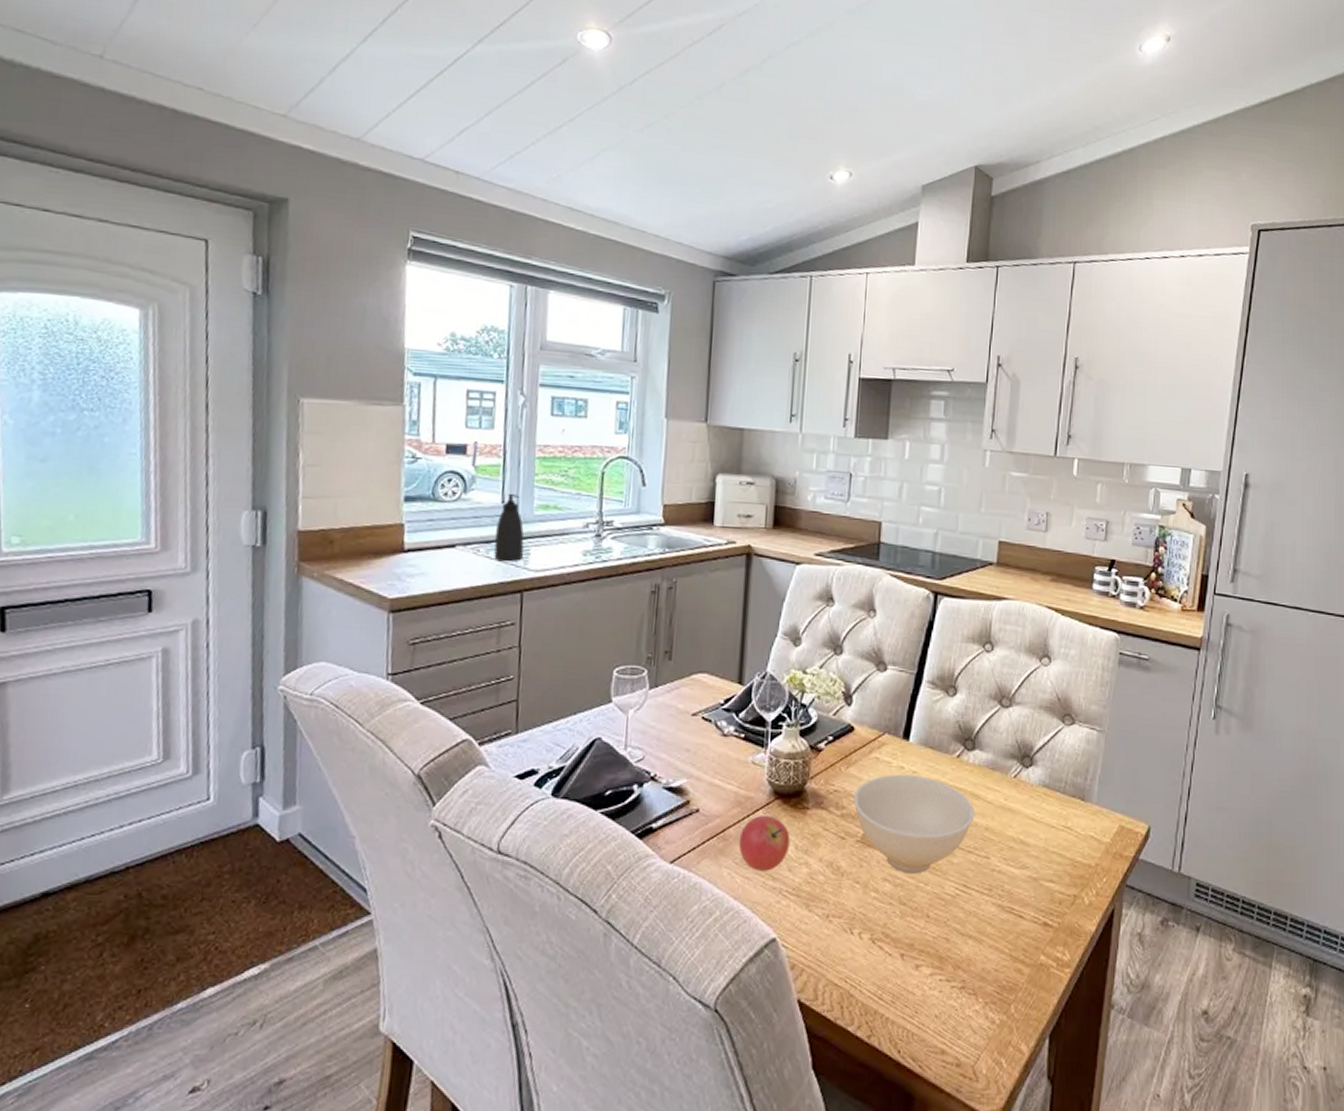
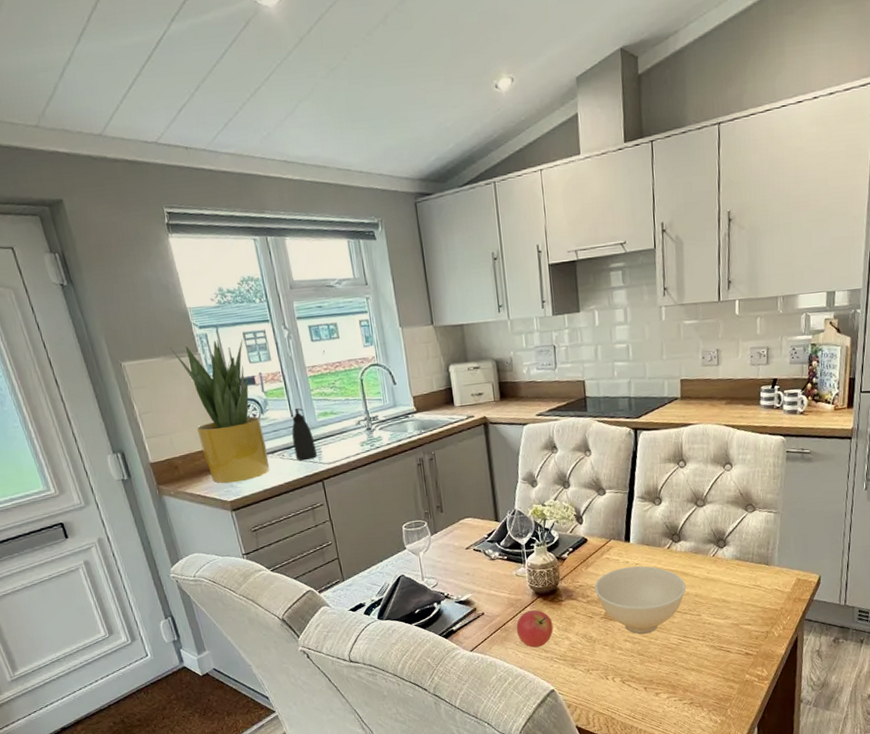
planter: none [369,391,466,575] -> present [170,338,270,484]

